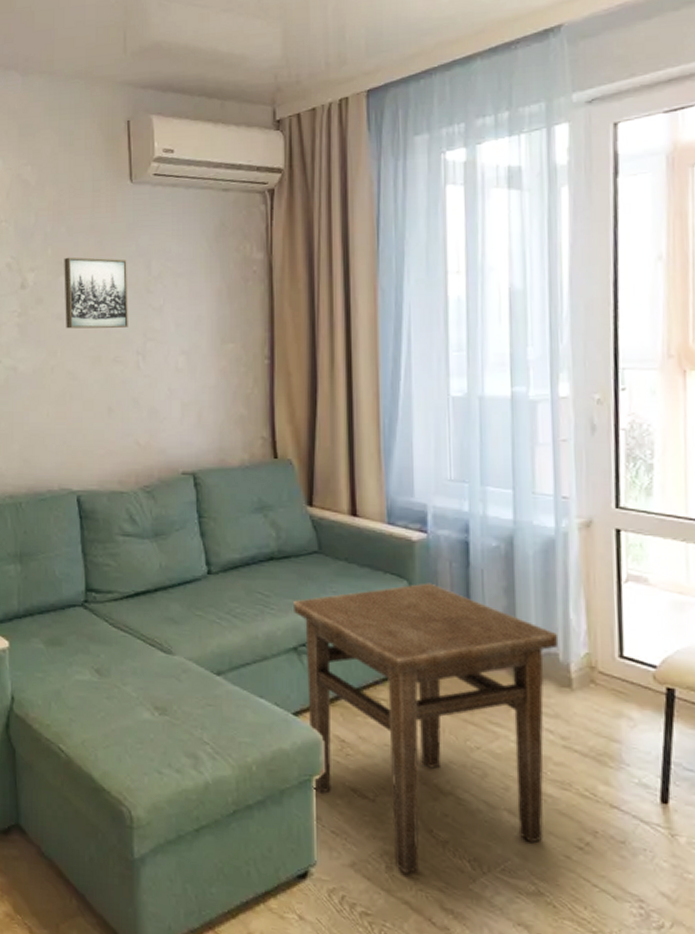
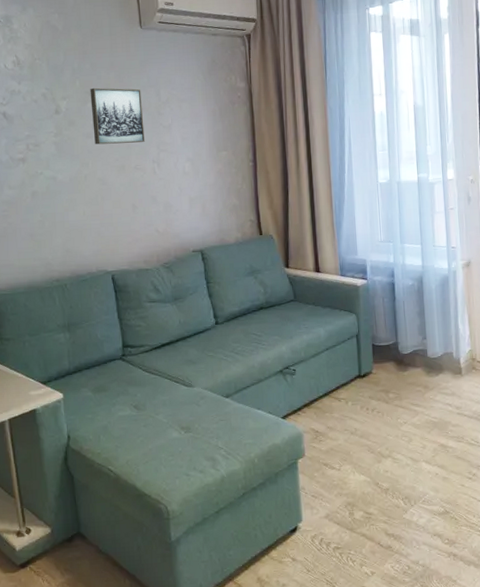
side table: present [294,583,559,875] -> none [279,314,453,516]

